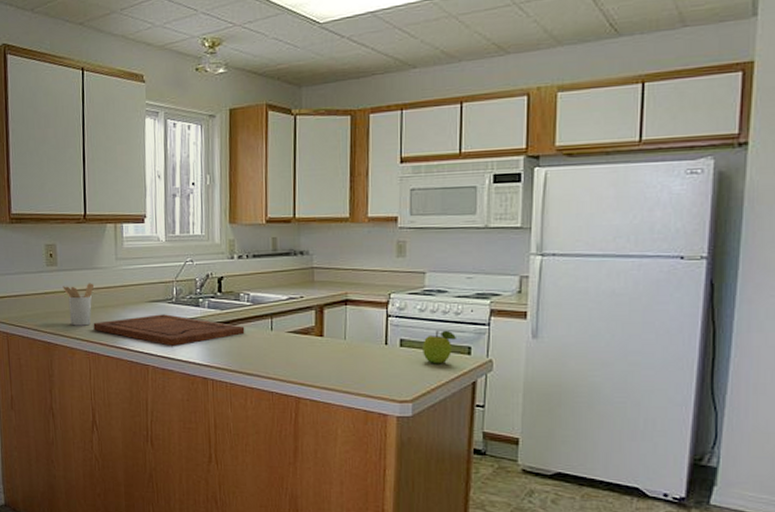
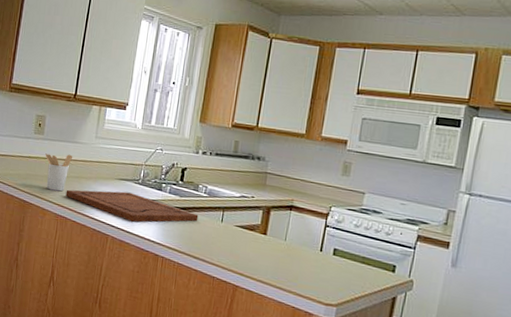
fruit: present [423,330,456,364] -> none [352,245,384,277]

